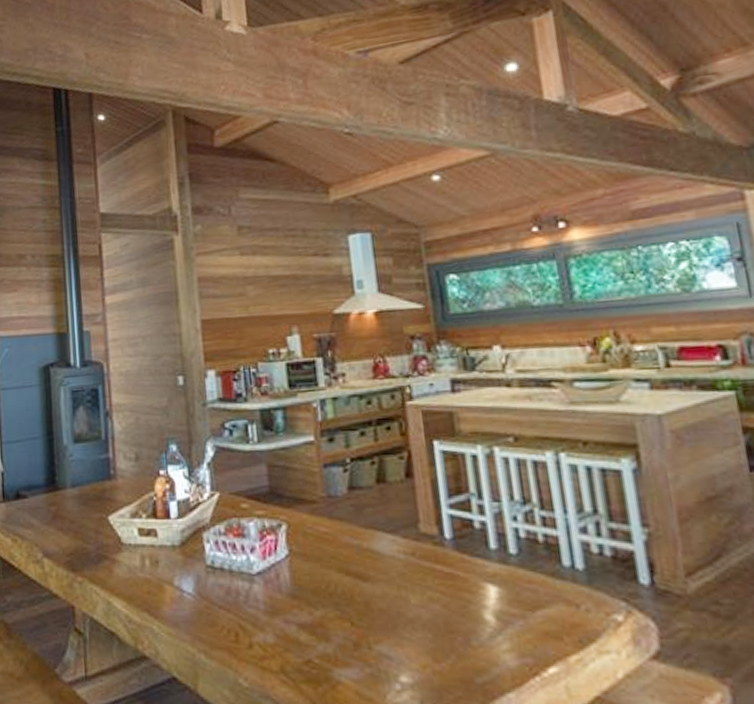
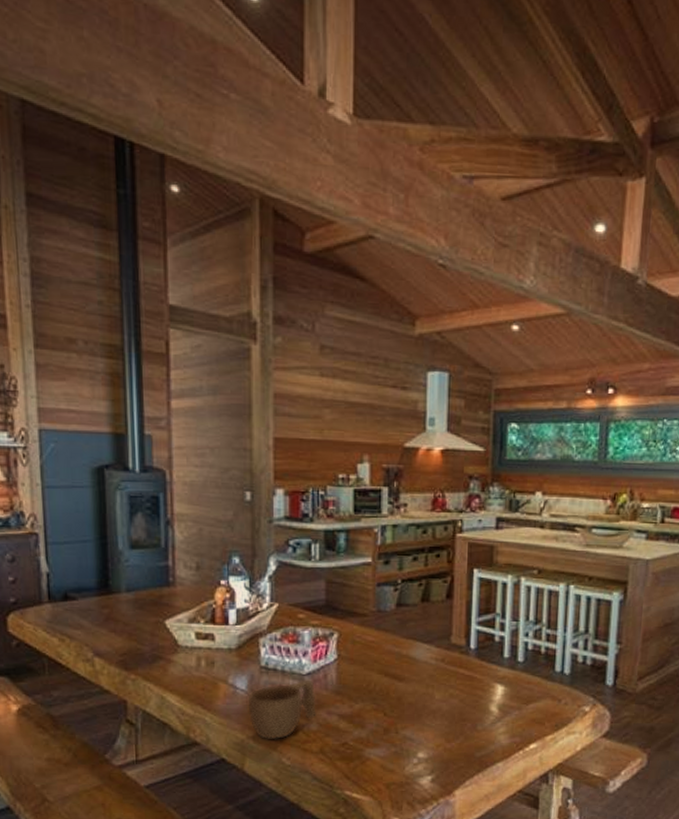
cup: none [195,580,274,655] -> present [247,679,318,740]

